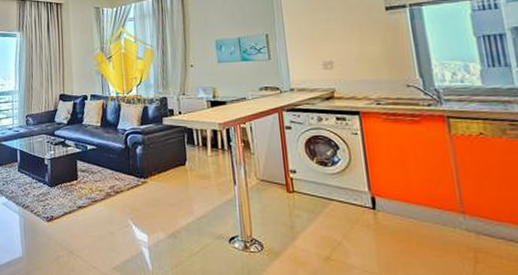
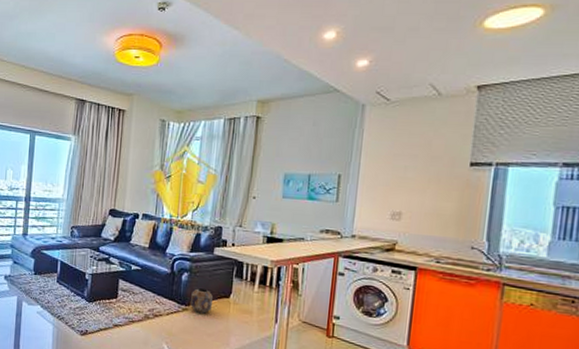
planter: none [148,160,170,184] -> present [190,288,213,314]

